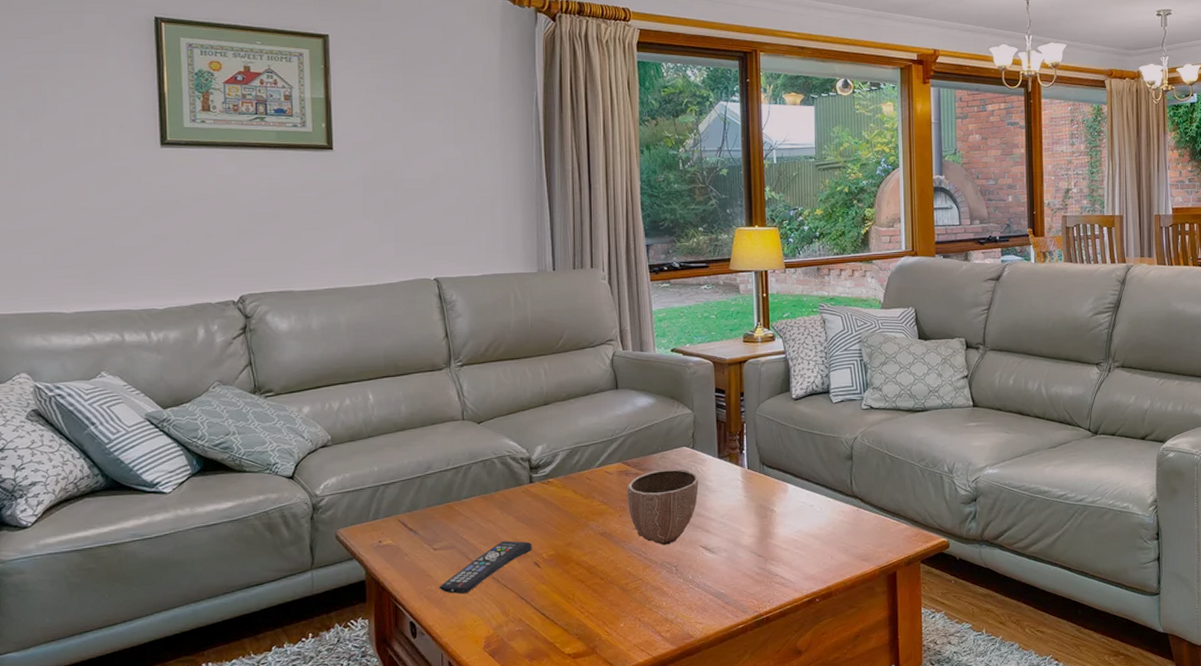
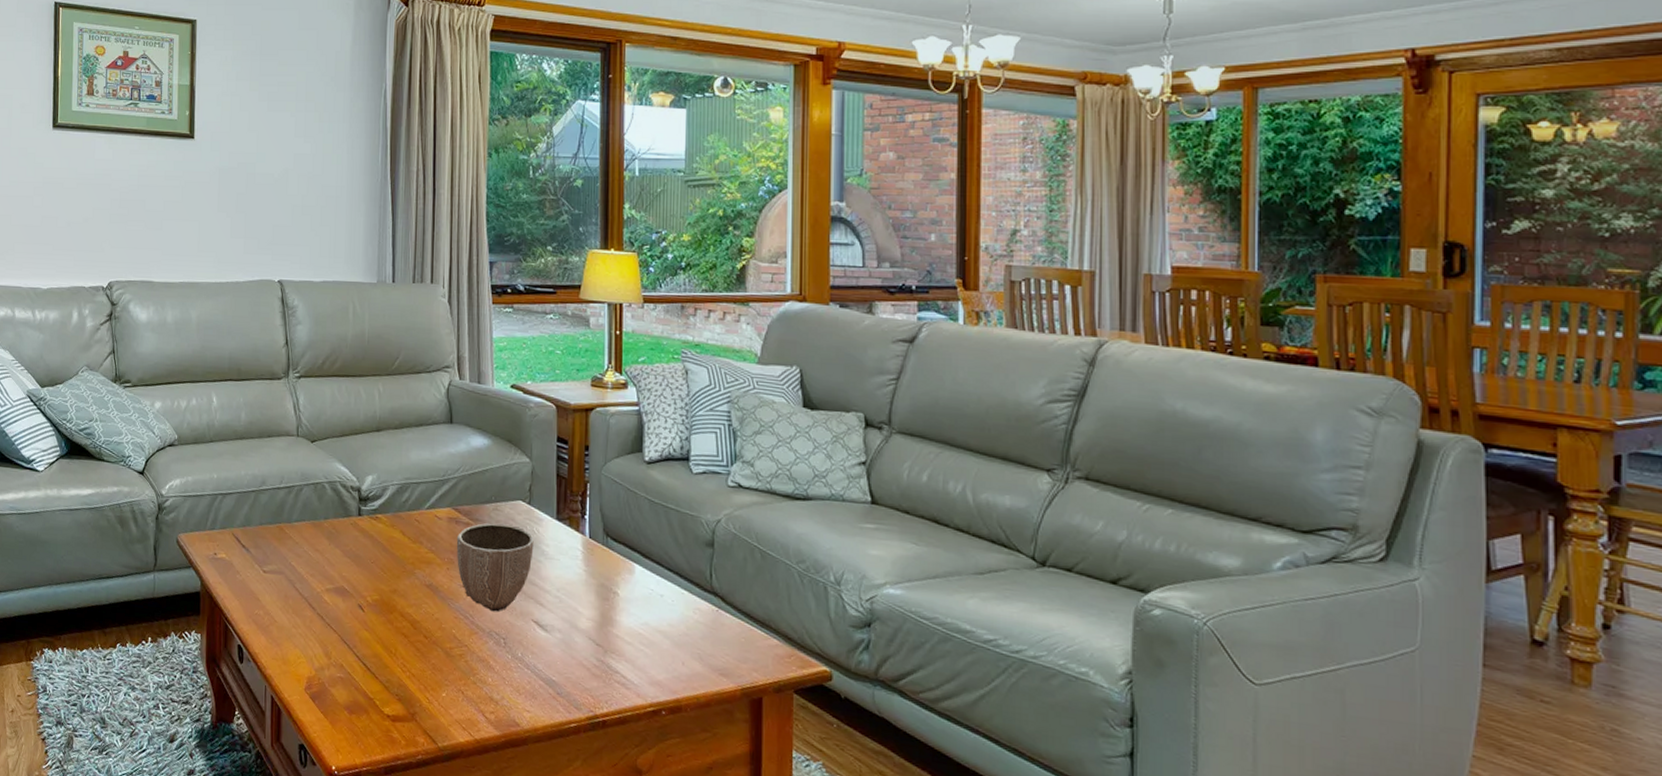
remote control: present [439,540,532,594] -> none [266,574,357,626]

